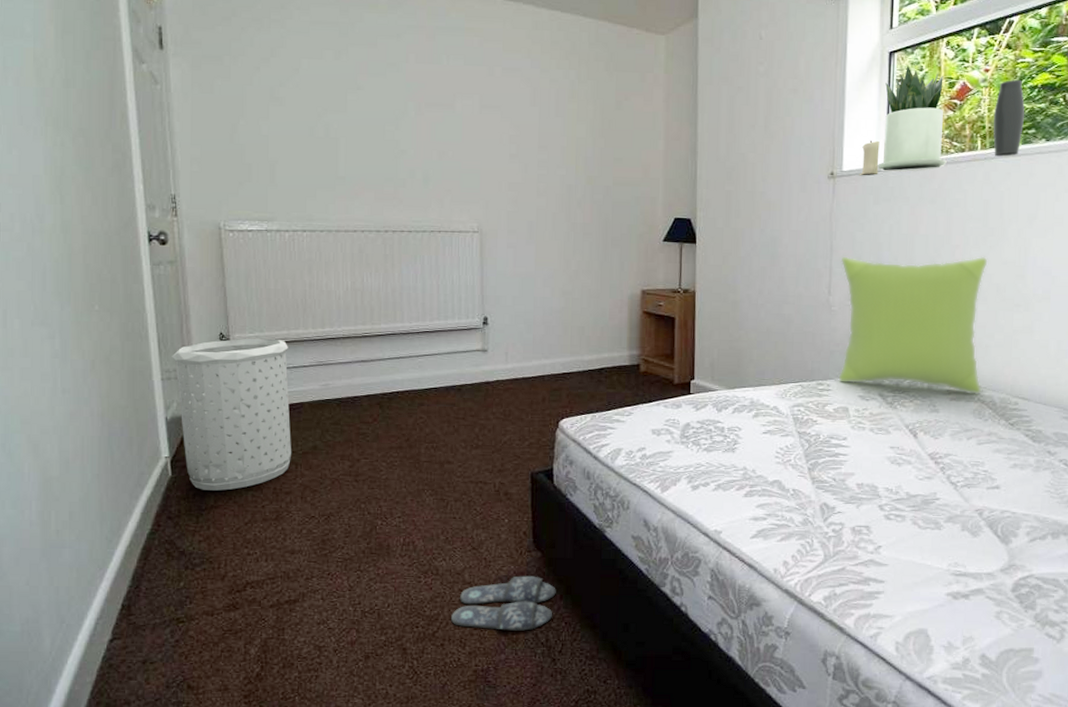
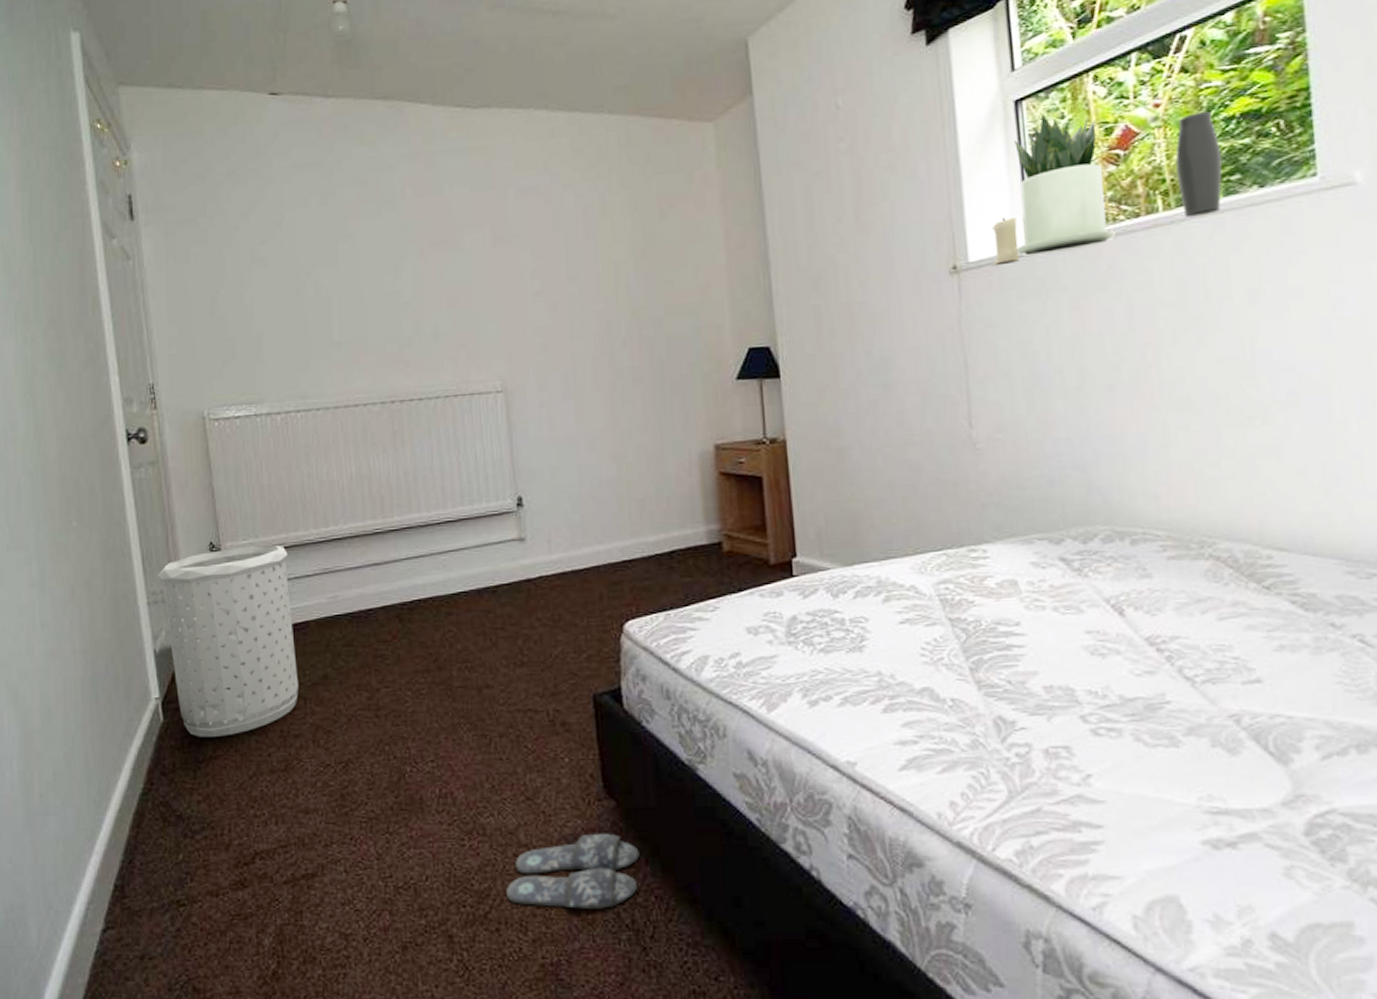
pillow: present [838,256,988,394] -> none [981,354,1214,548]

